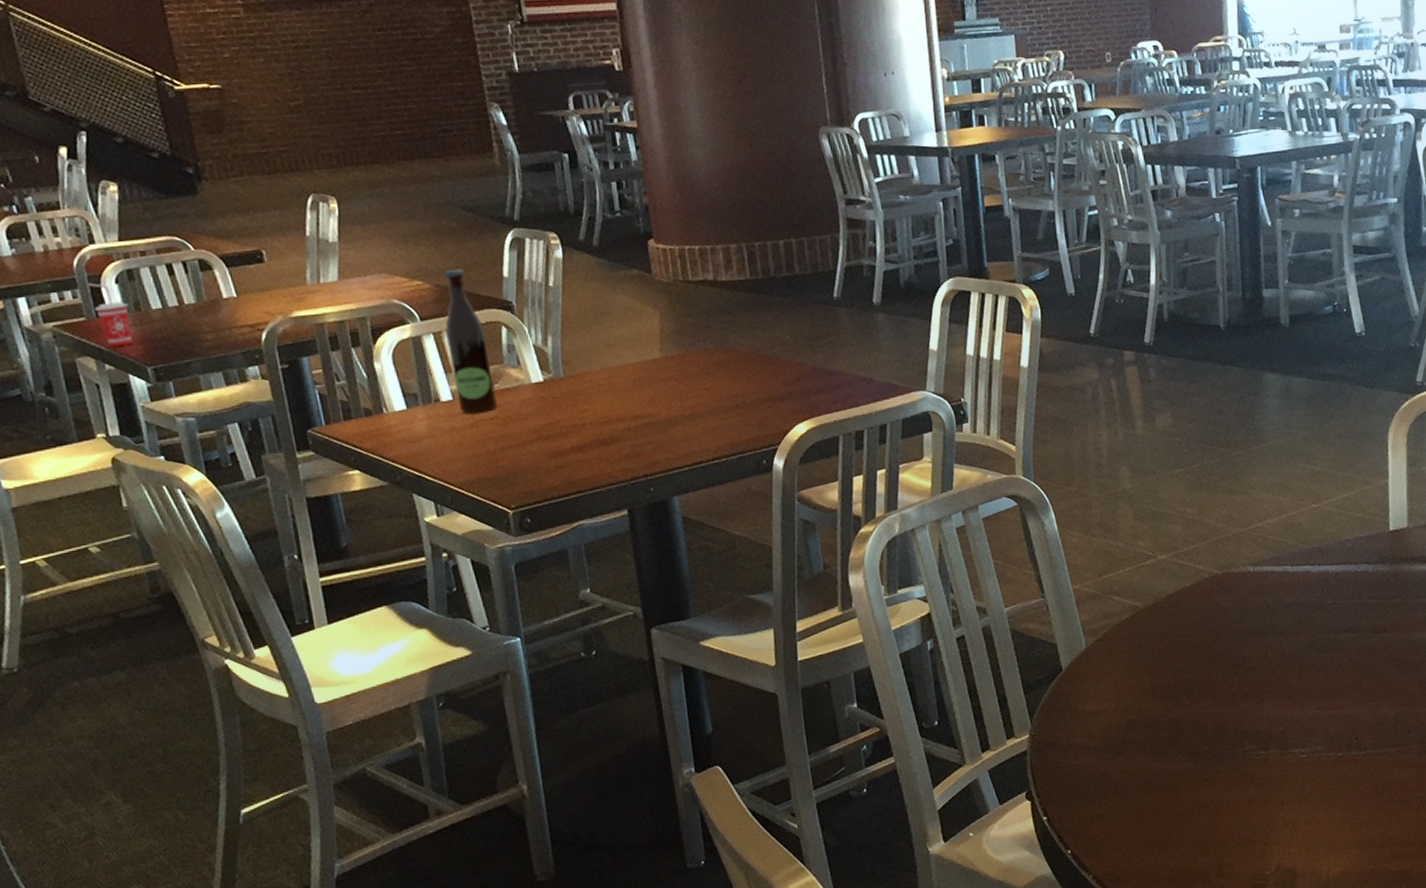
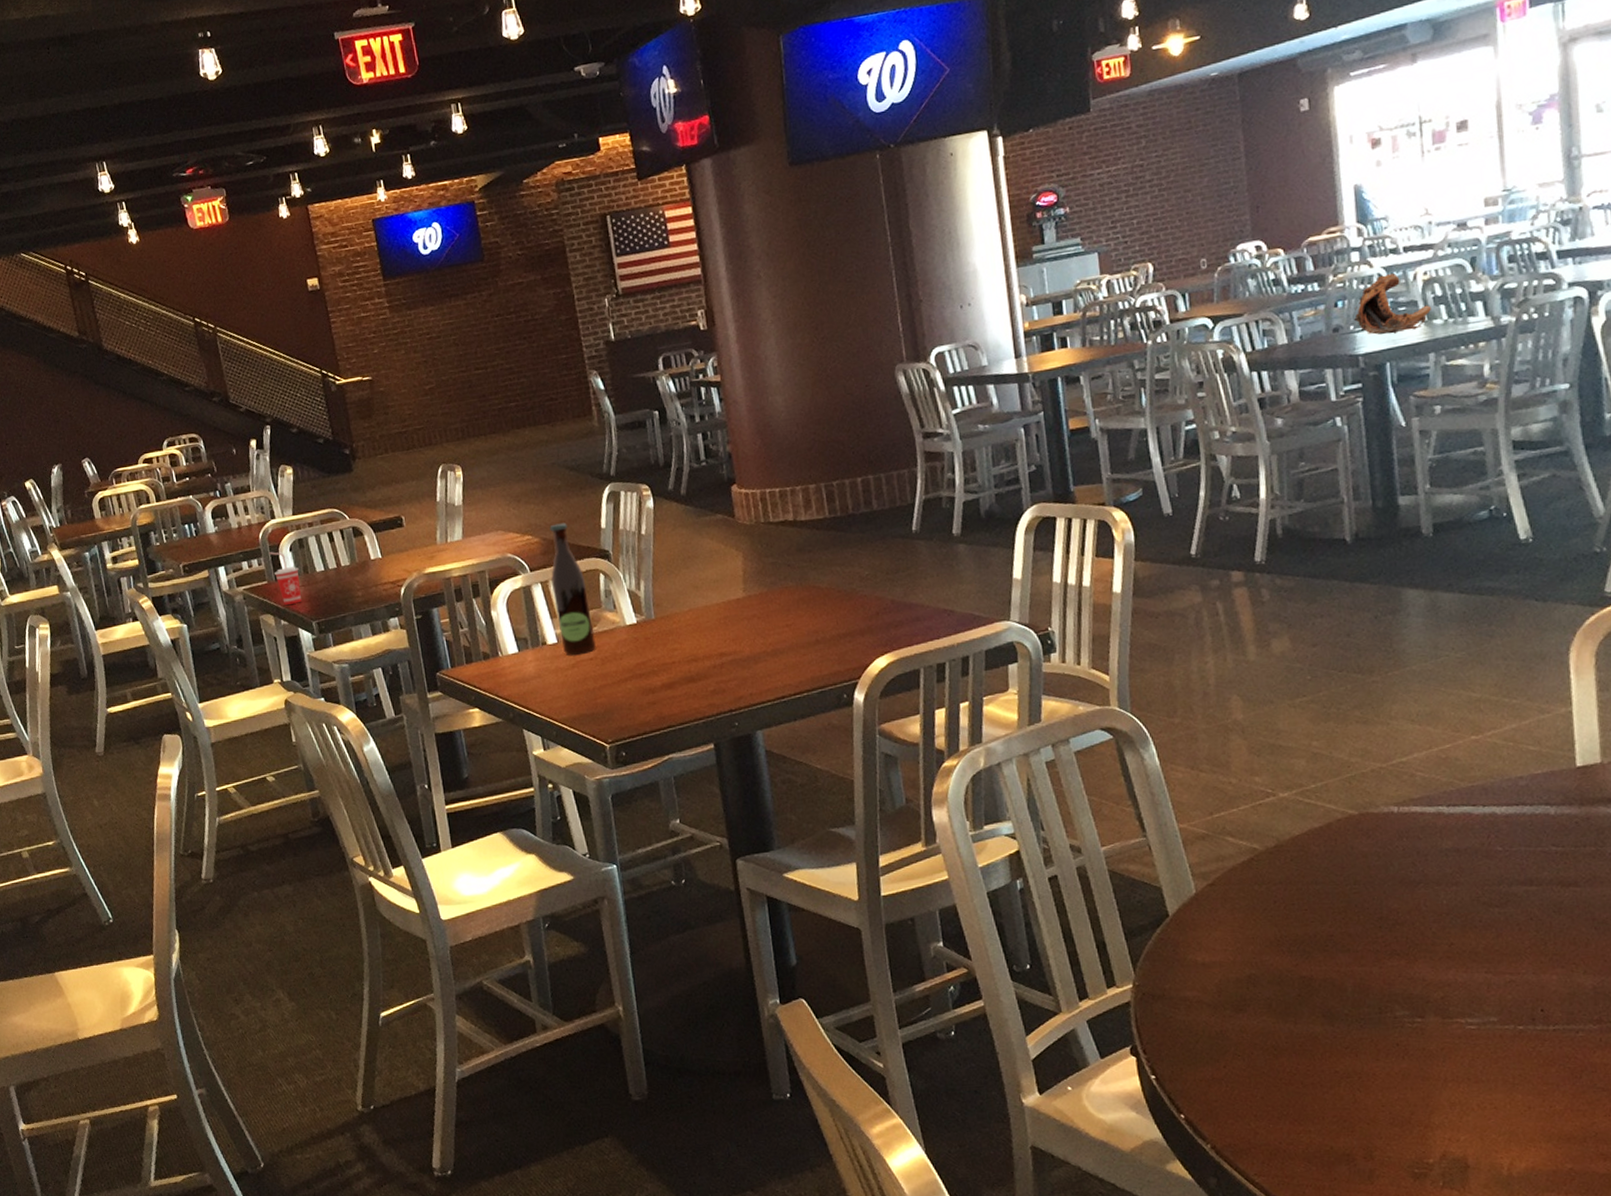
baseball glove: none [1233,85,1295,141] -> present [1354,273,1431,335]

